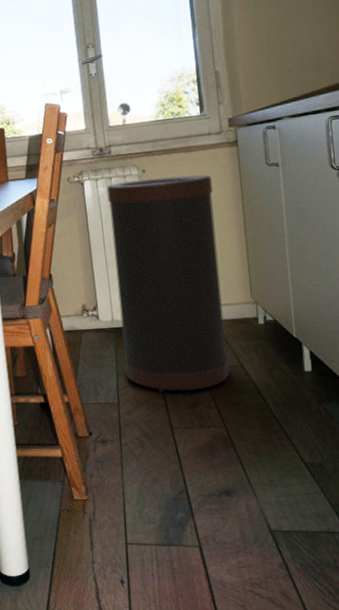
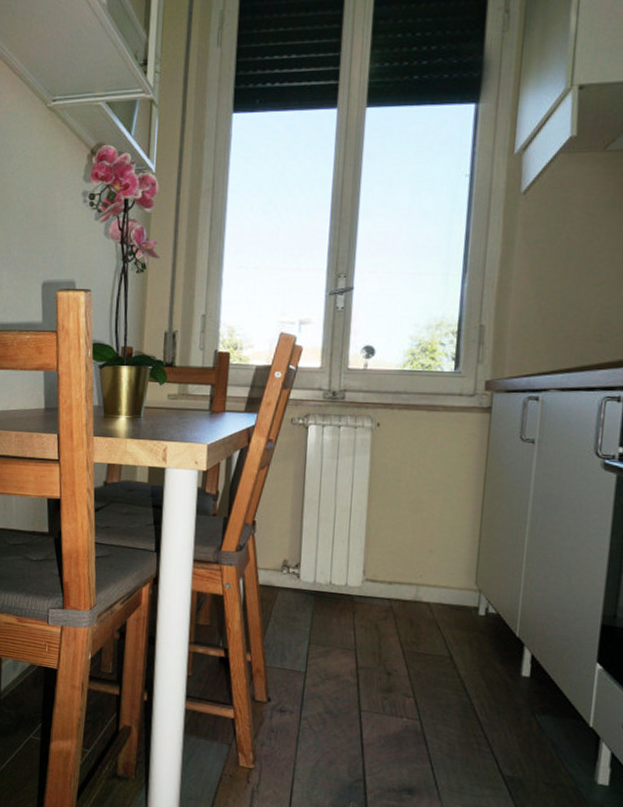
trash can: present [106,175,230,393] -> none [318,432,454,675]

